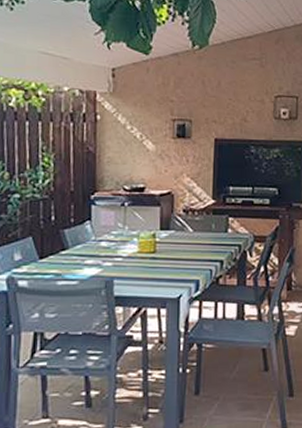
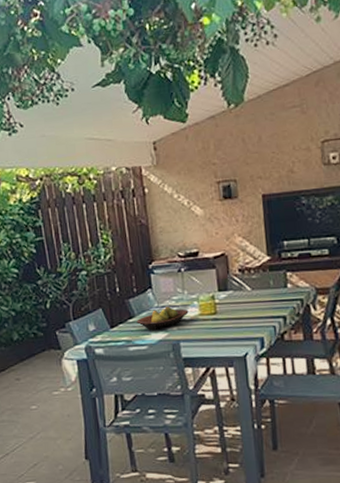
fruit bowl: none [69,240,127,266] -> present [136,306,189,331]

